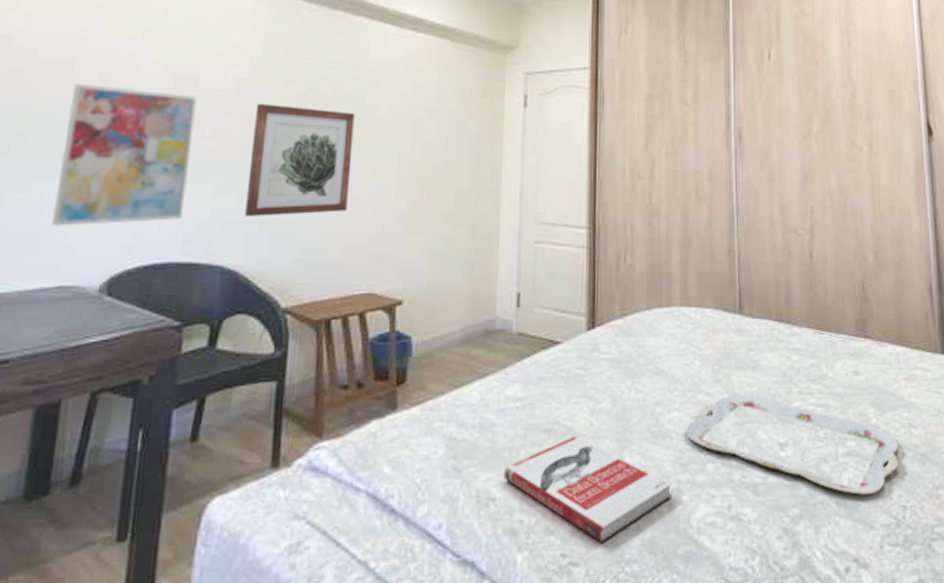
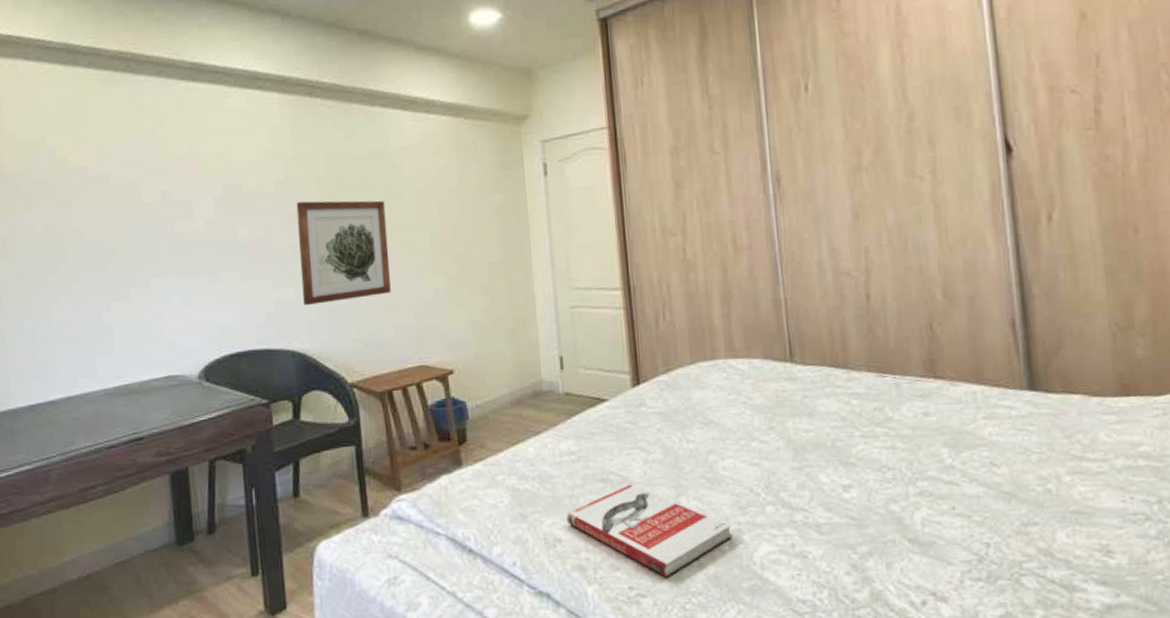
wall art: present [52,83,197,226] -> none [144,201,252,327]
serving tray: present [686,394,899,495] -> none [741,440,979,533]

